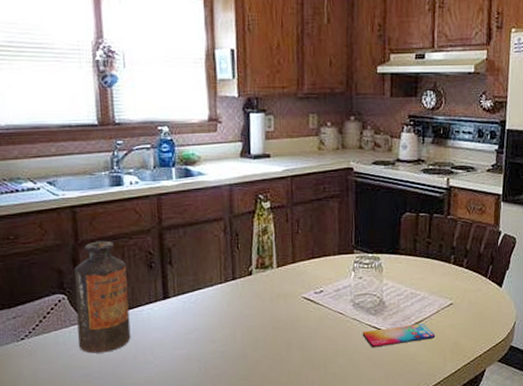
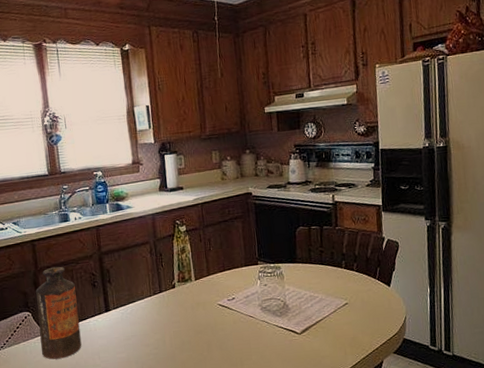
smartphone: present [362,323,436,348] -> none [271,322,335,346]

